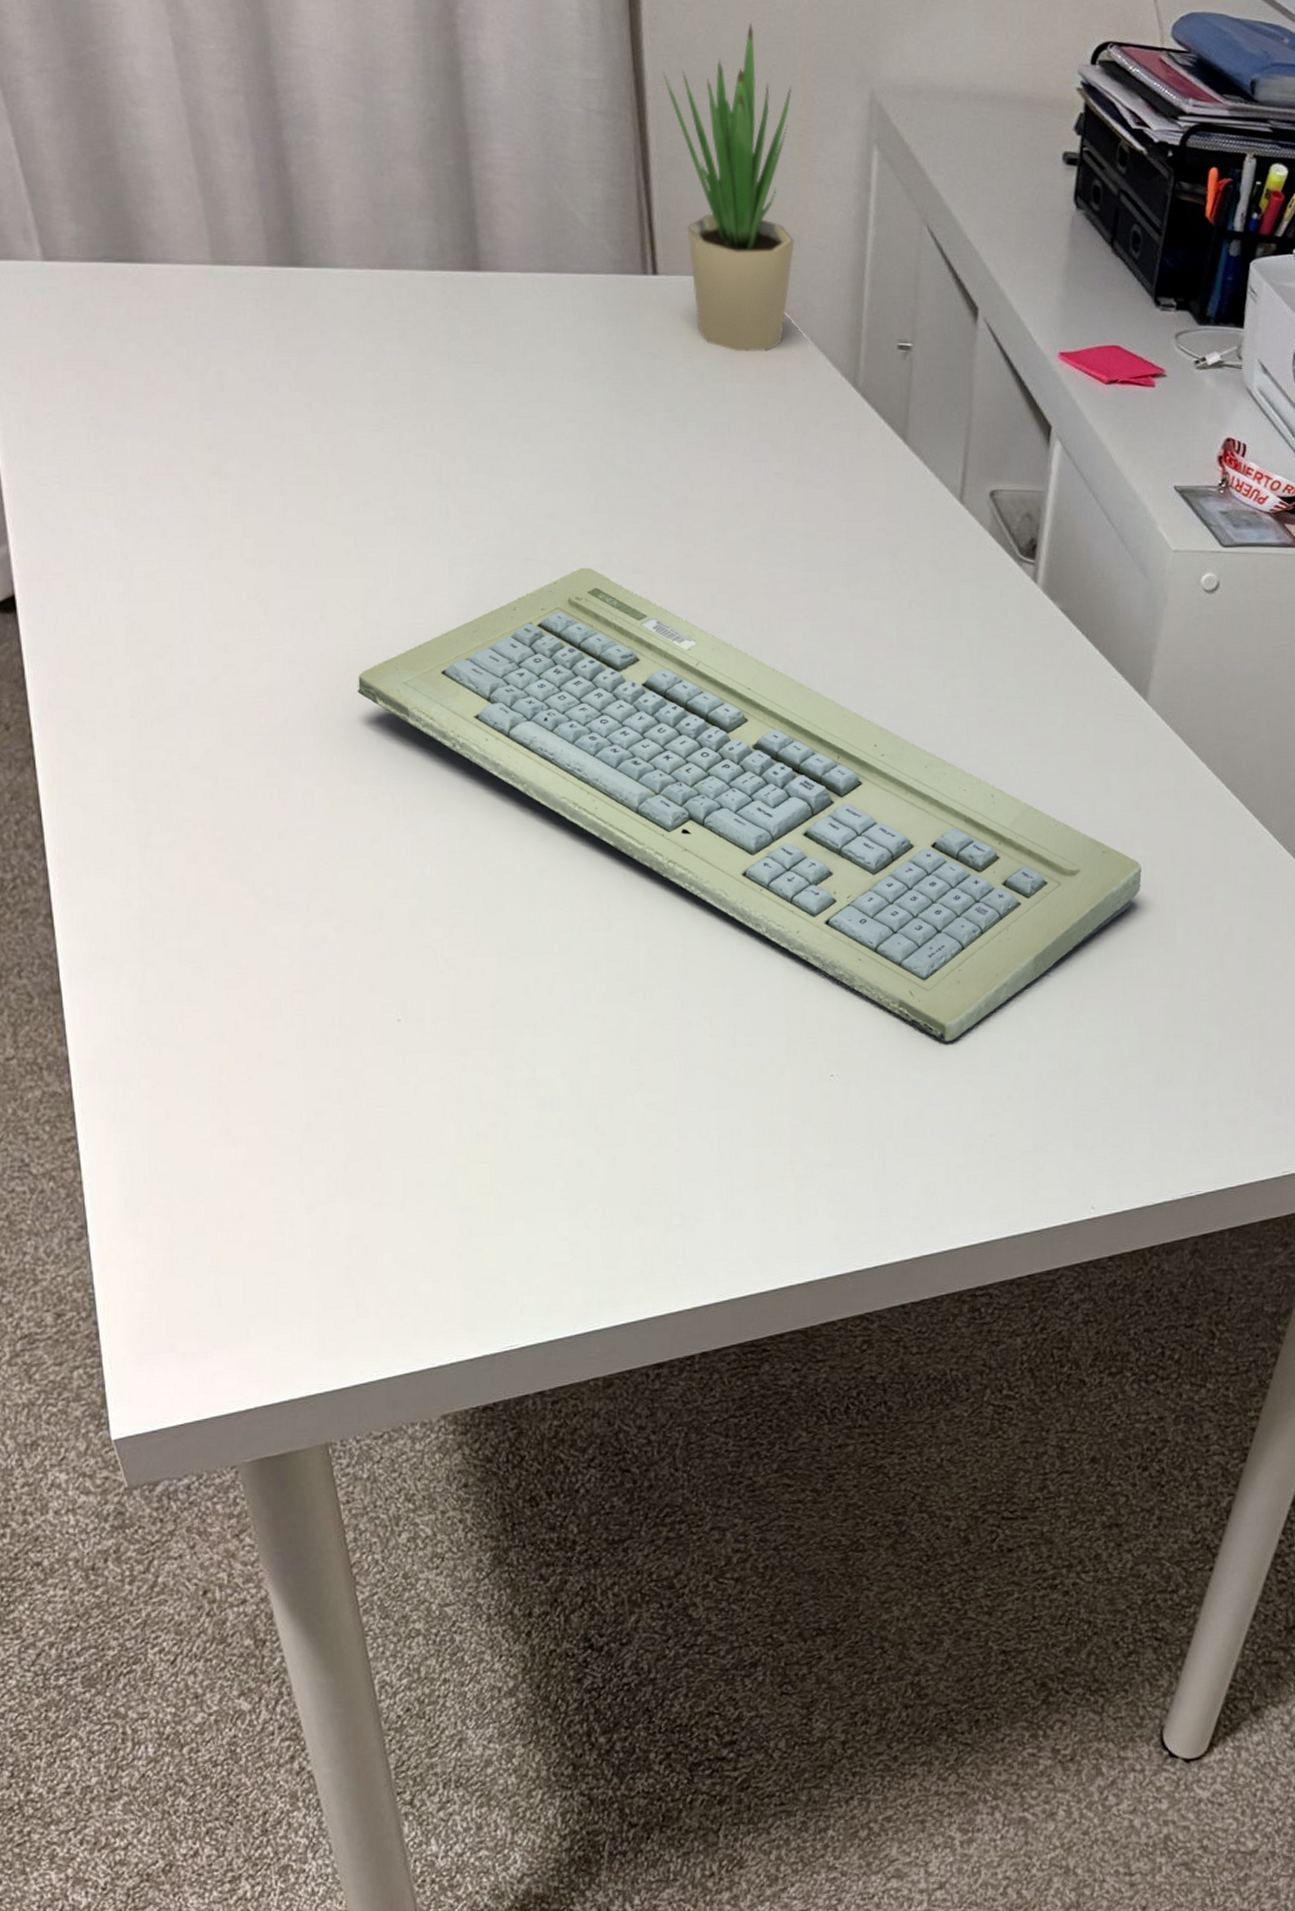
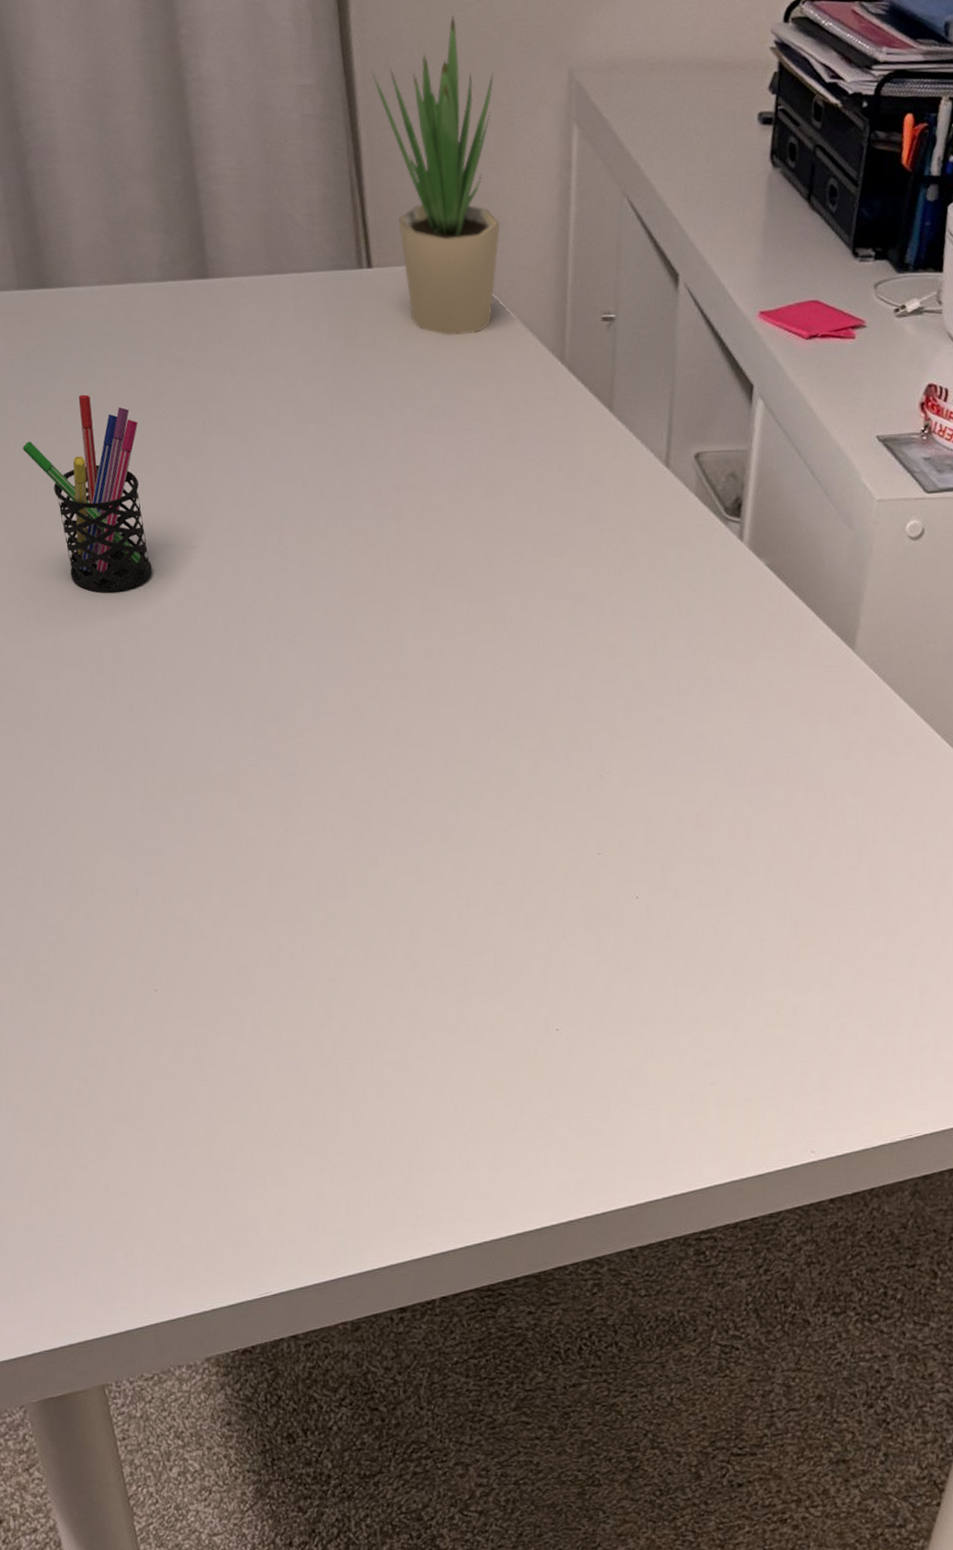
pen holder: none [267,383,409,595] -> present [22,394,152,593]
keyboard: present [357,567,1142,1042] -> none [109,553,853,994]

